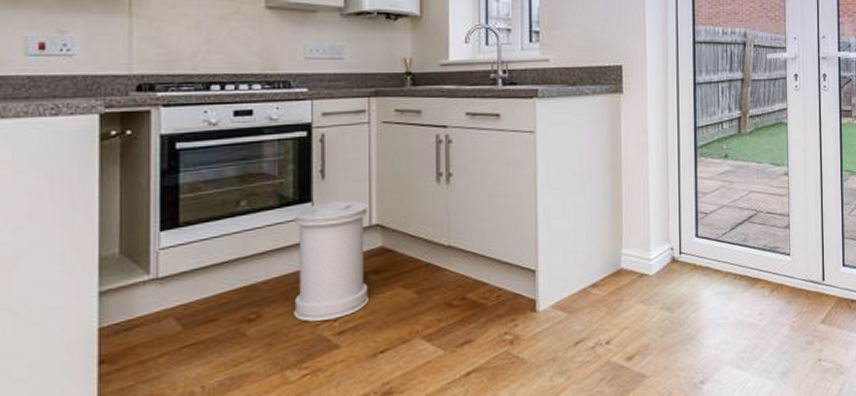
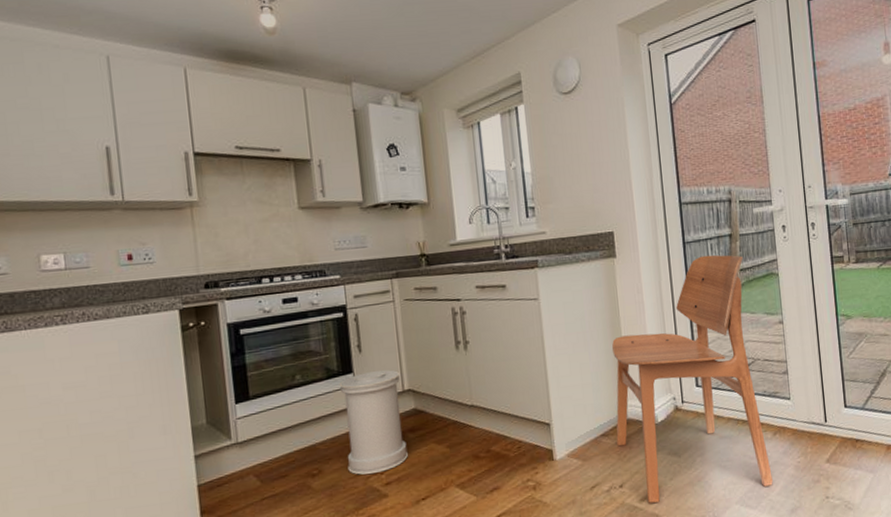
dining chair: none [607,98,767,362] -> present [612,254,773,503]

